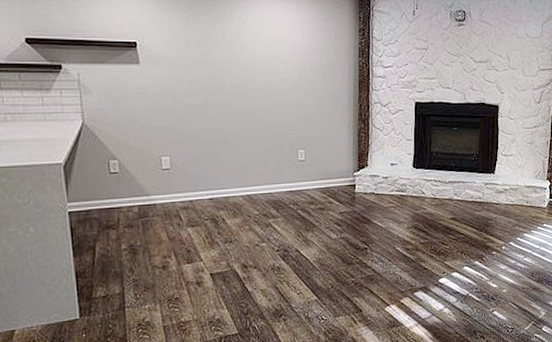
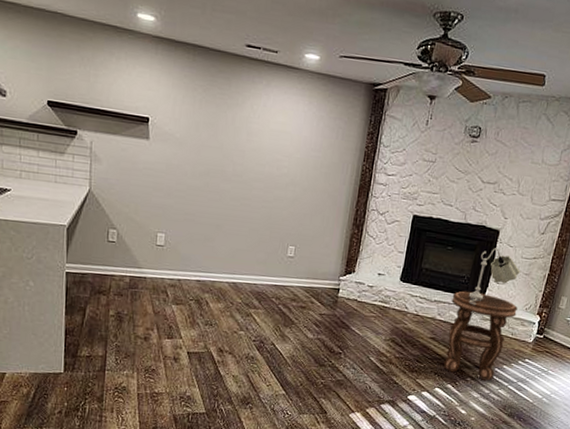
side table: none [465,167,528,252] -> present [444,291,518,381]
table lamp: none [480,122,524,180] -> present [468,248,520,304]

